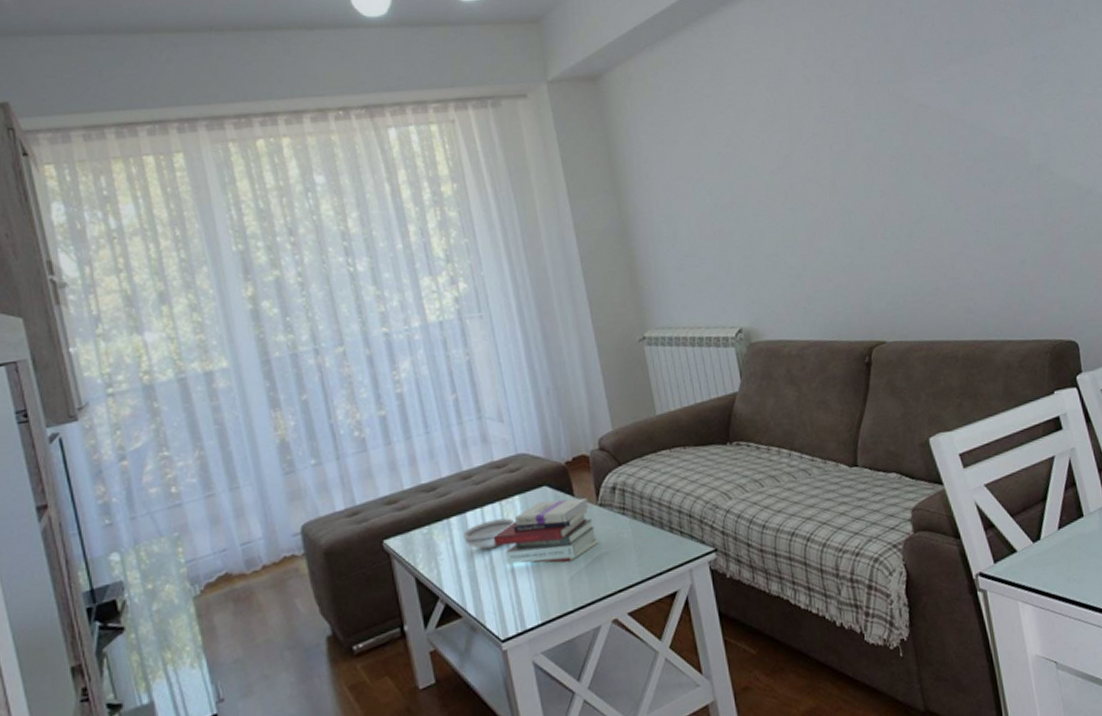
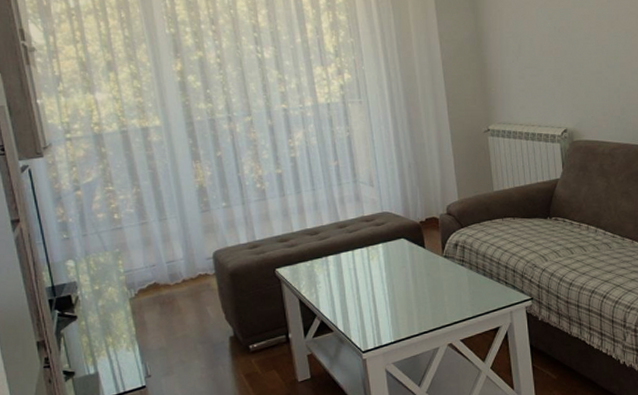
bowl: present [463,517,514,550] -> none [338,260,377,283]
books: present [493,498,598,564] -> none [360,249,441,297]

